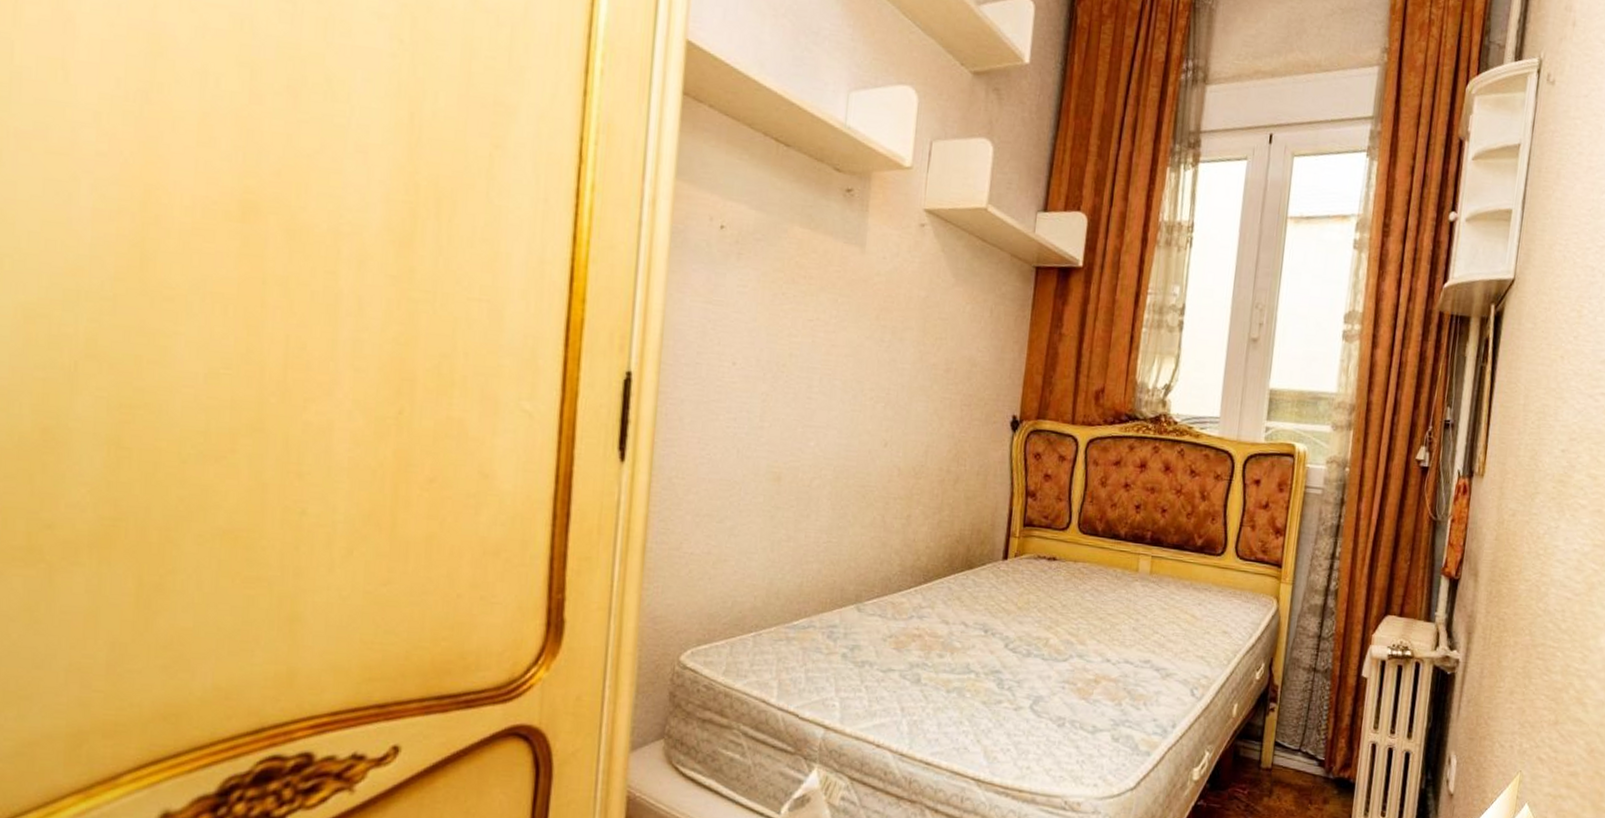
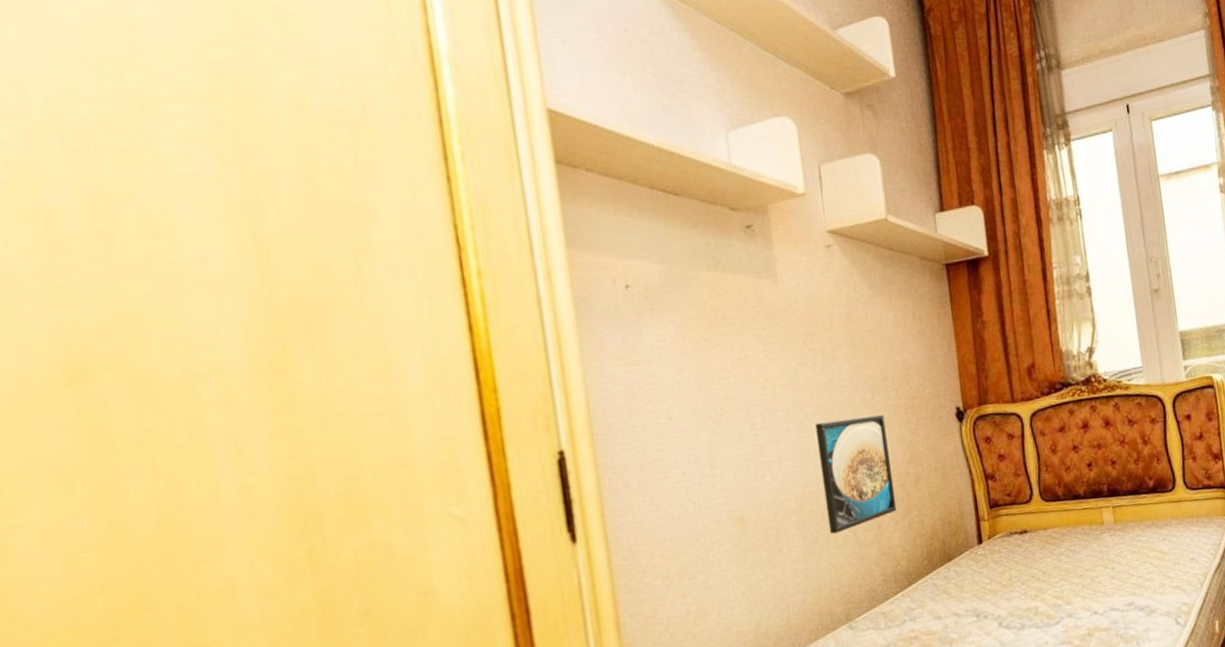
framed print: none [859,400,938,514] -> present [815,414,897,534]

